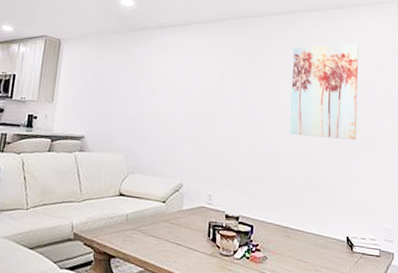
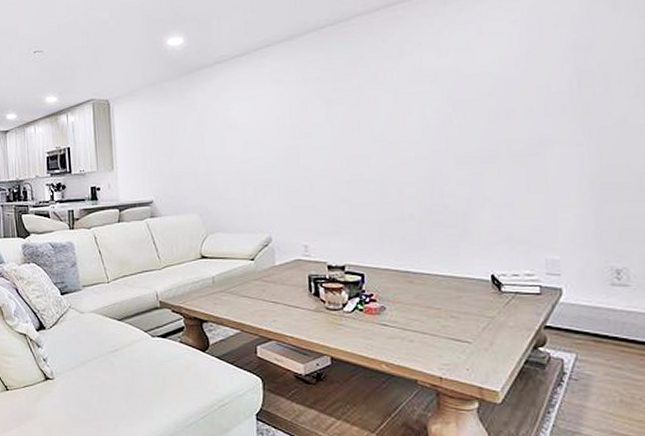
wall art: present [289,43,359,140] -> none [396,27,498,162]

